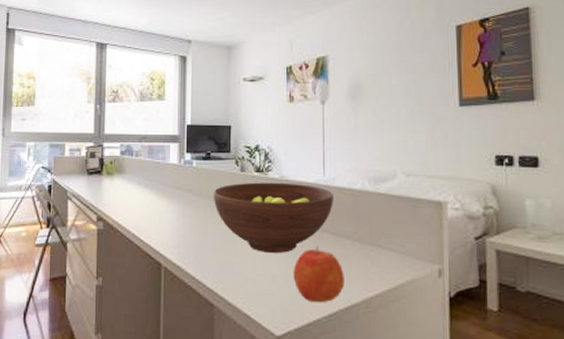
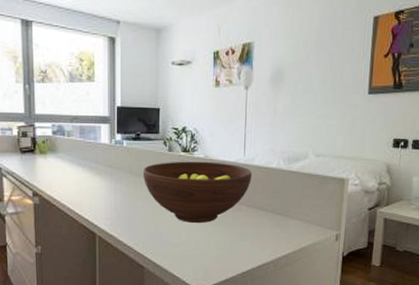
apple: present [293,245,344,303] -> none [213,216,258,263]

